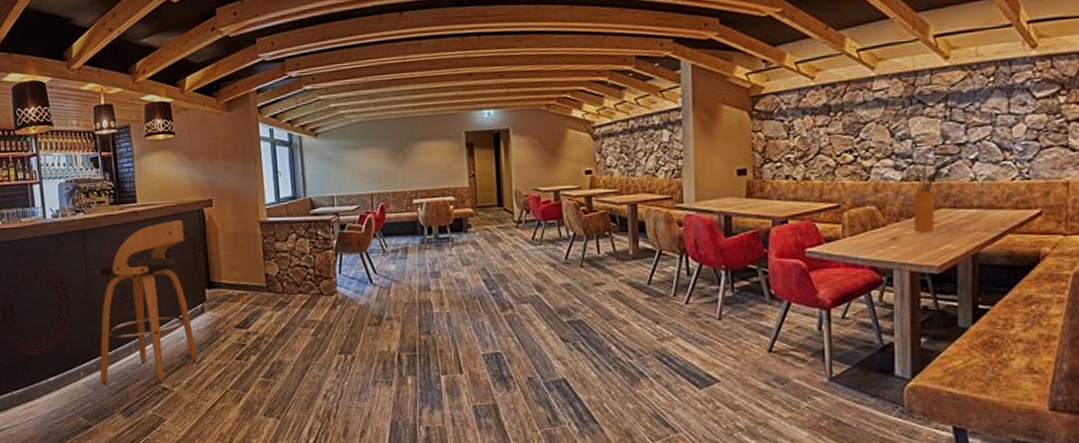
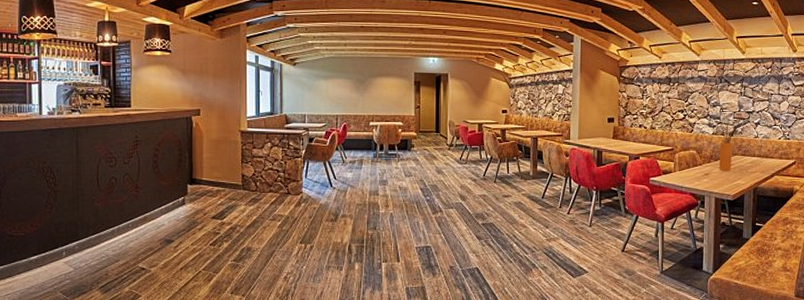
bar stool: present [99,220,198,385] -> none [81,125,176,264]

